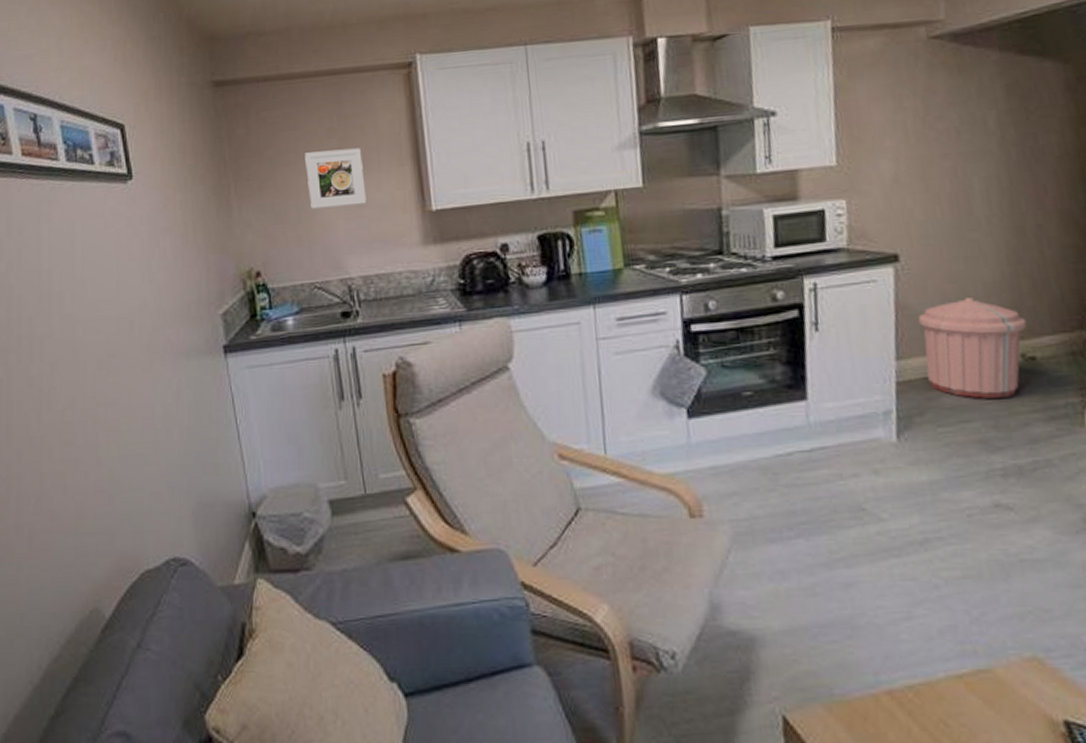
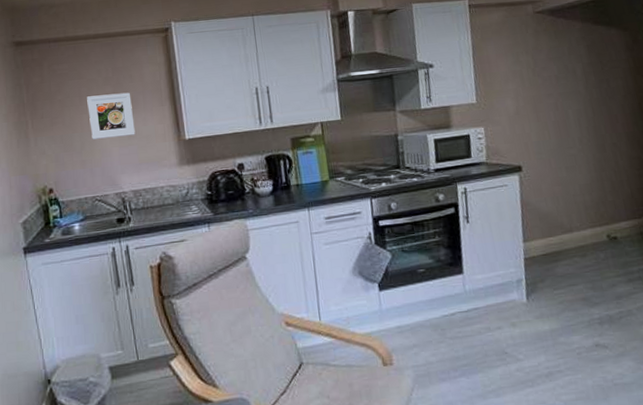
trash can: present [918,296,1027,399] -> none [537,195,610,269]

